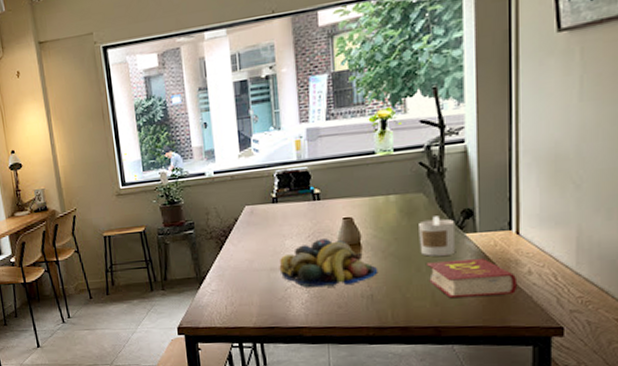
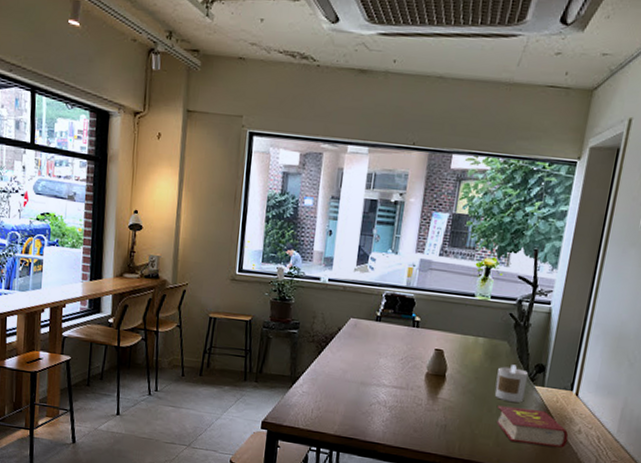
fruit bowl: present [279,238,378,288] -> none [369,364,456,412]

